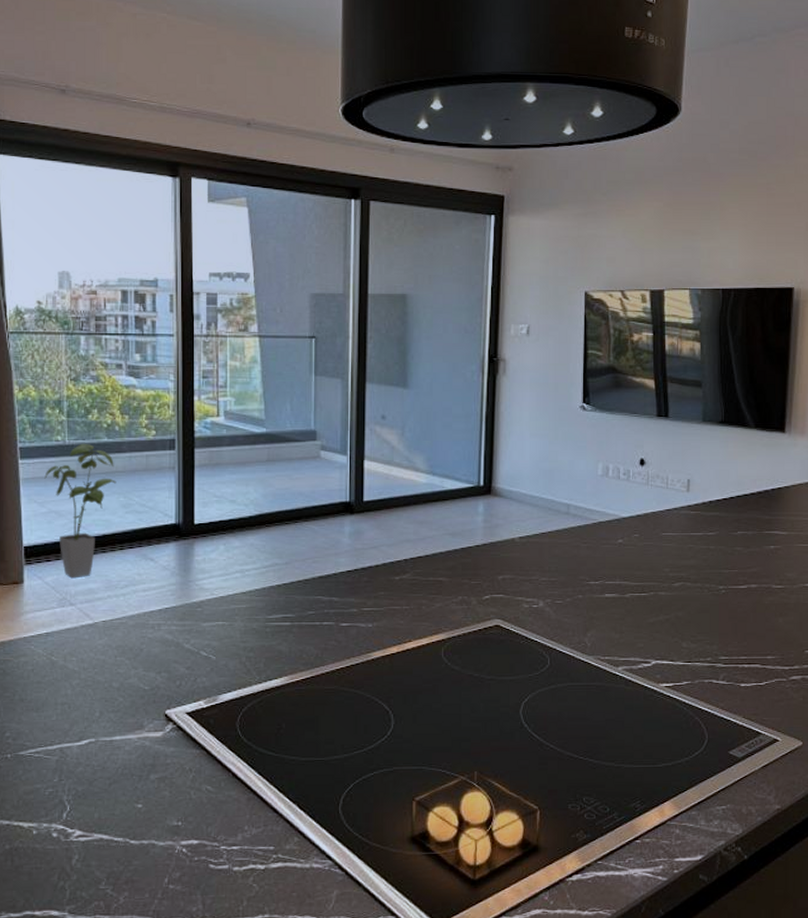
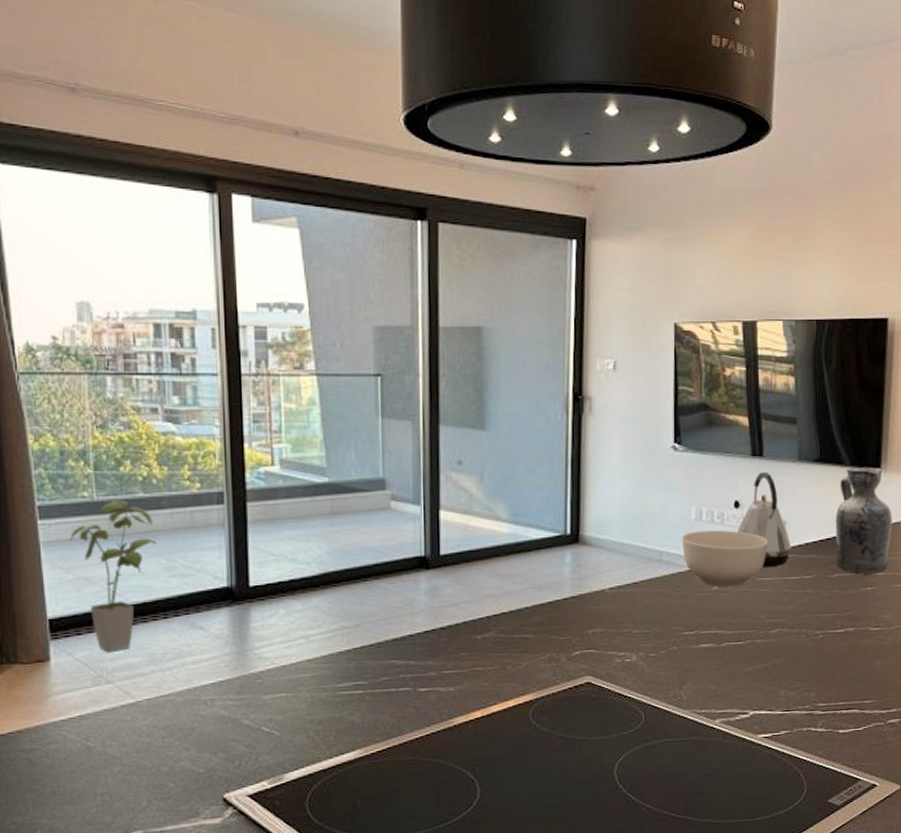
bowl: none [588,487,673,541] -> present [681,530,769,588]
kettle: none [642,432,696,523] -> present [737,472,792,567]
ceramic jug: none [739,429,796,533] -> present [835,466,892,574]

